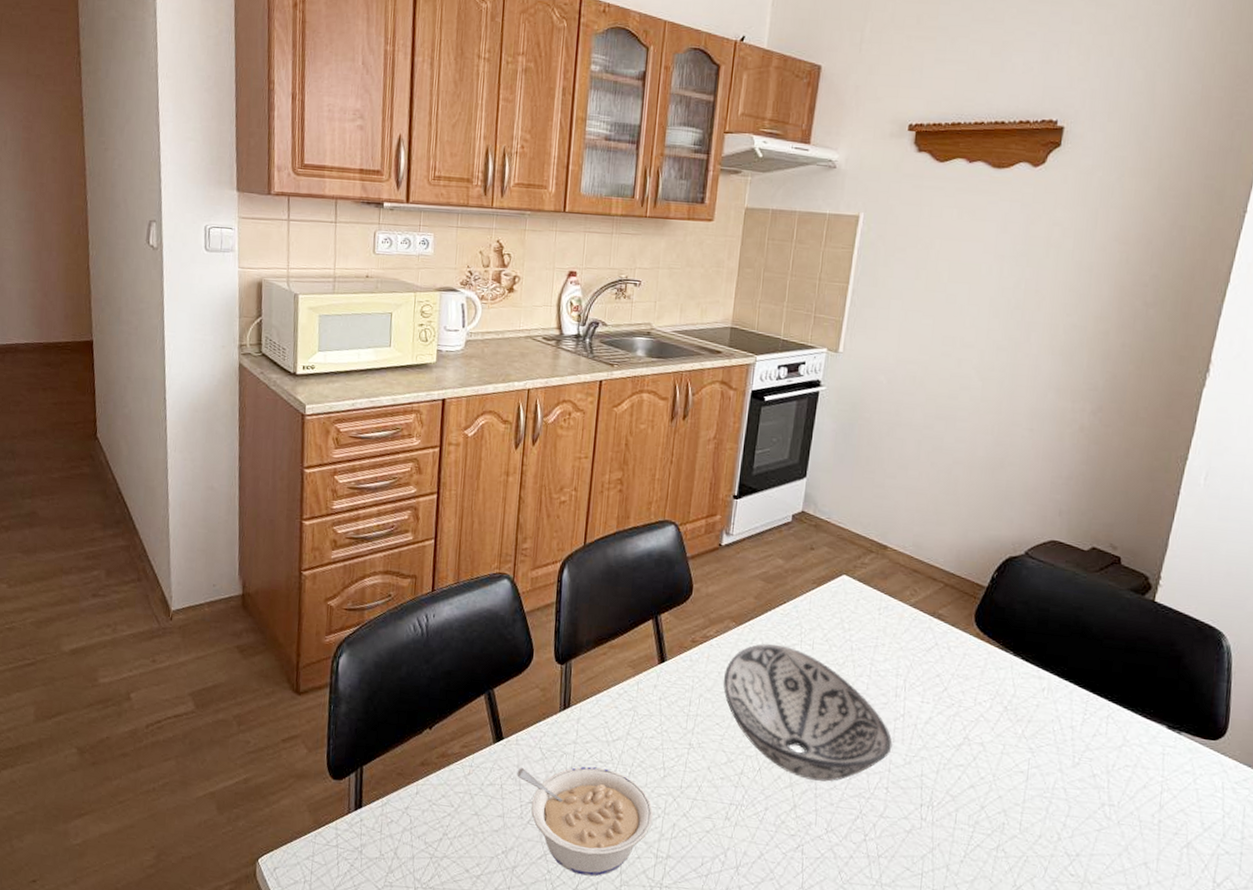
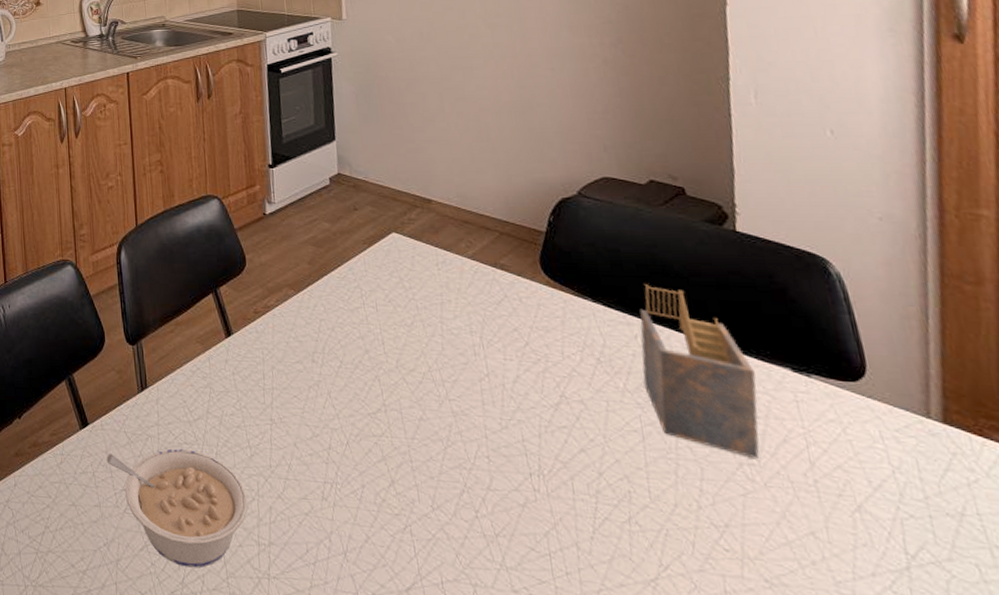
decorative bowl: present [723,643,893,782] -> none [292,309,484,453]
napkin holder: none [1039,643,1136,802] -> present [640,284,760,460]

